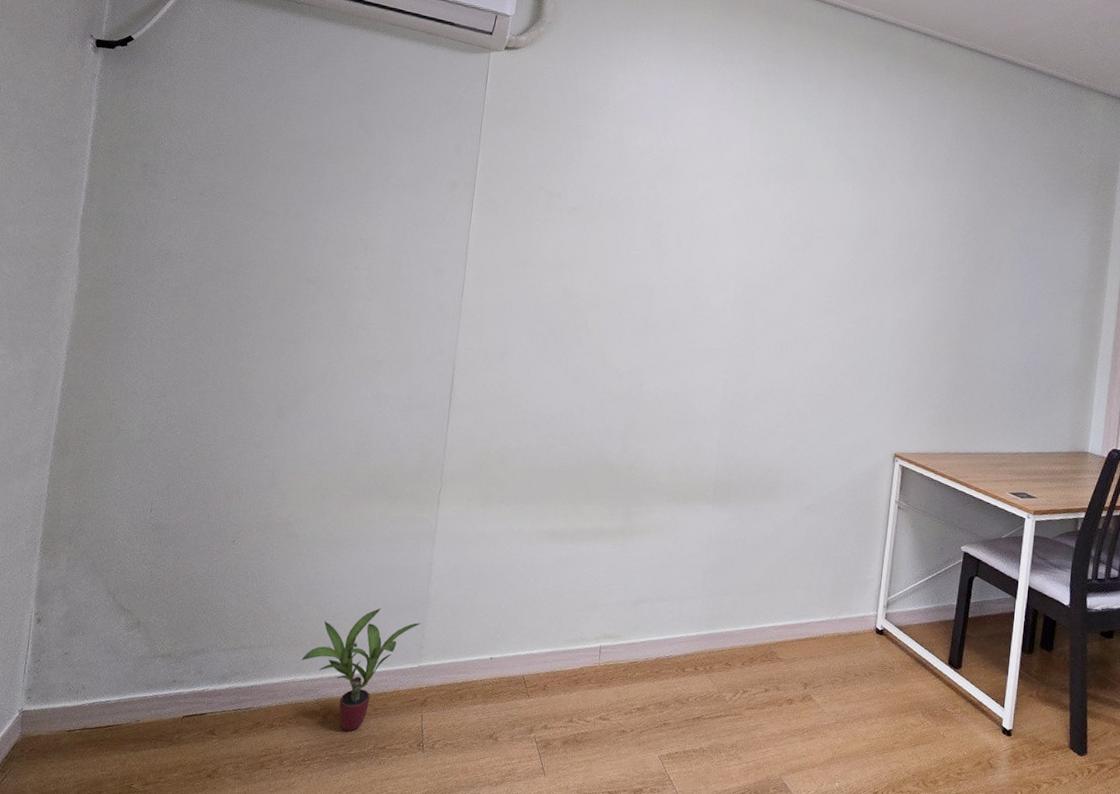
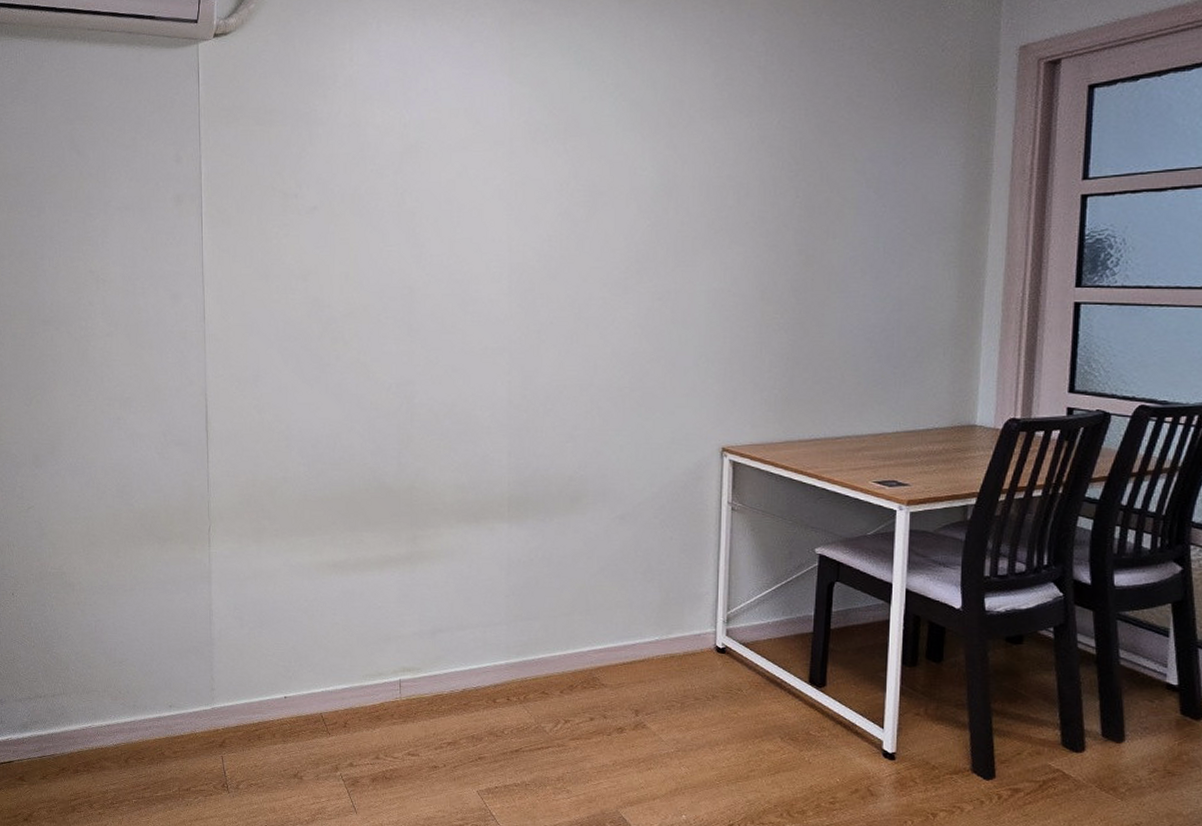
potted plant: present [301,608,421,731] -> none [95,652,209,774]

